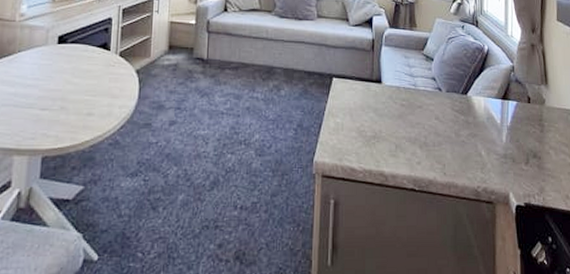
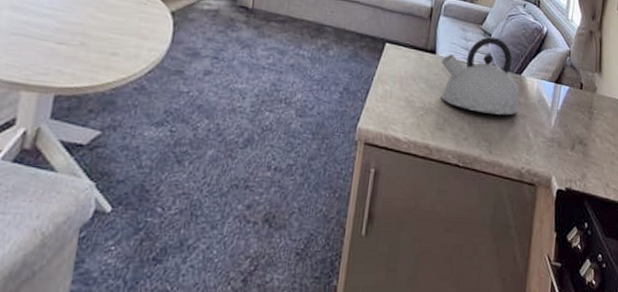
kettle: none [388,60,469,136] -> present [440,36,519,116]

